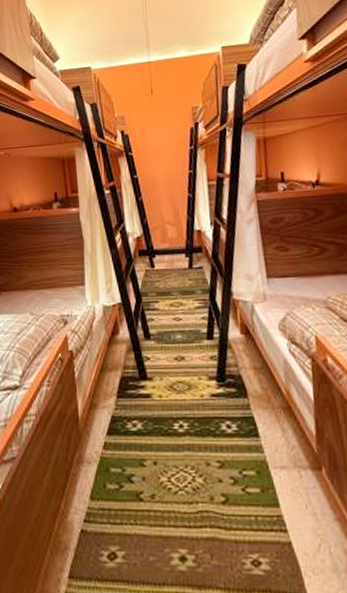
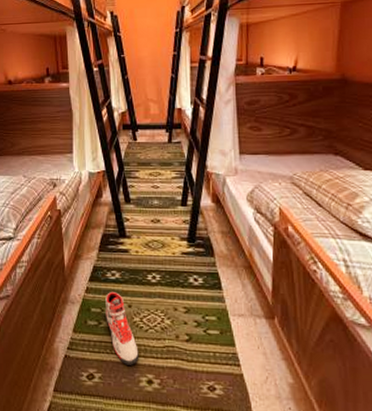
sneaker: none [126,445,169,538] -> present [105,291,139,365]

